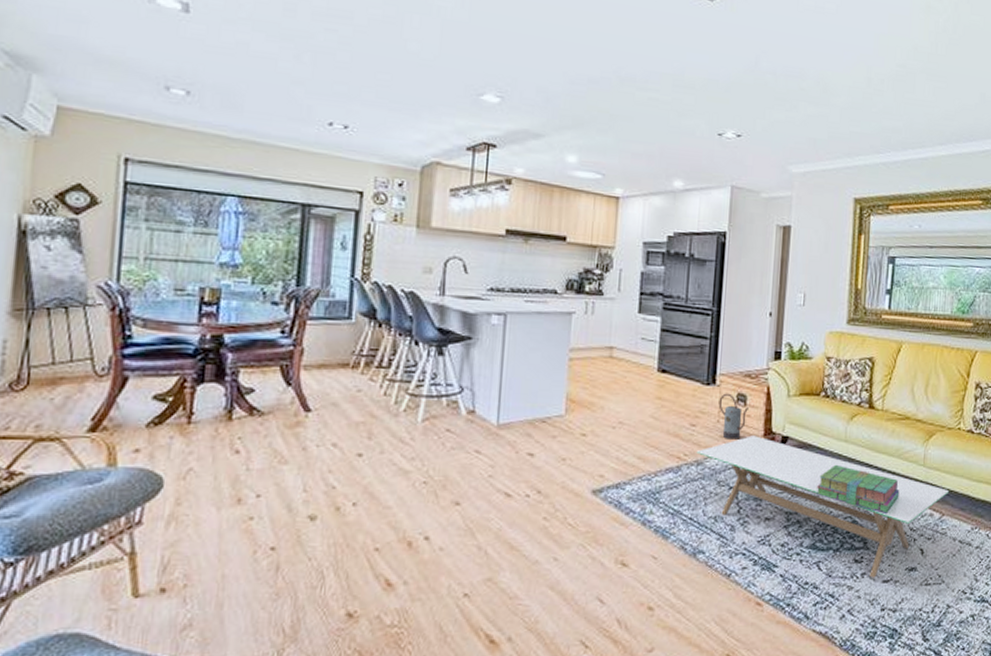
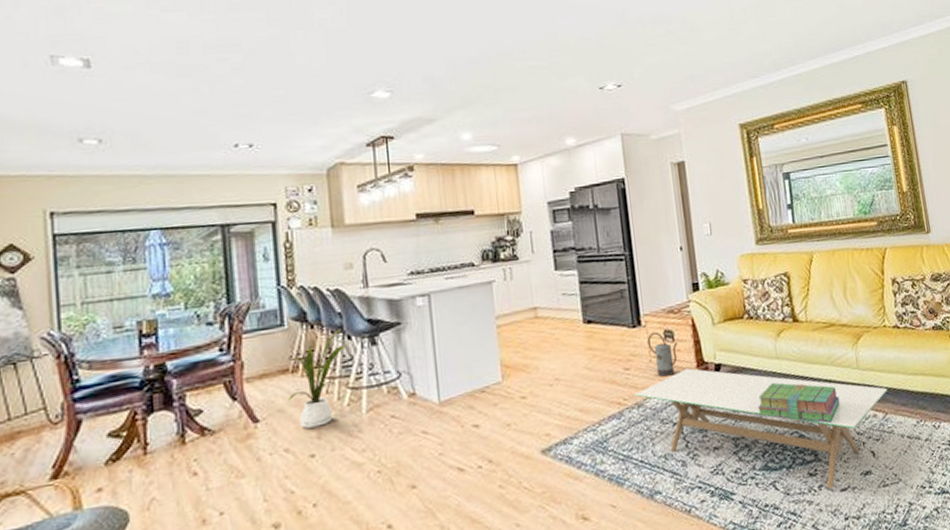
house plant: none [344,333,411,427] -> present [288,329,345,429]

